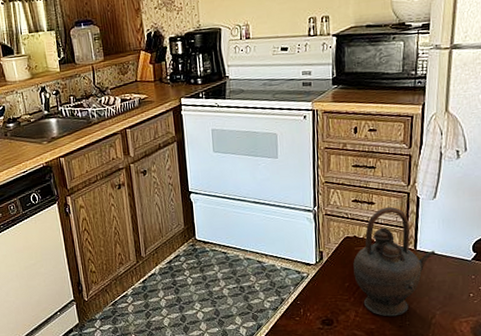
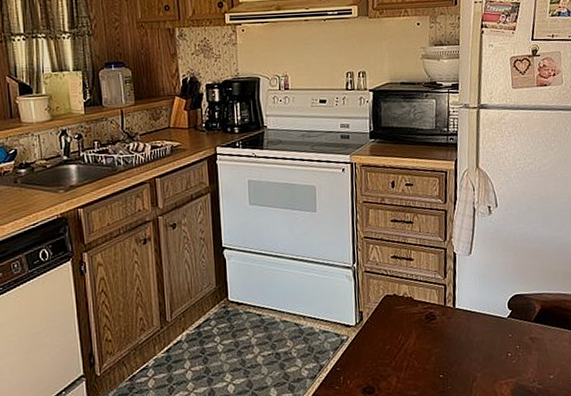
teapot: present [353,206,436,317] -> none [393,263,474,382]

